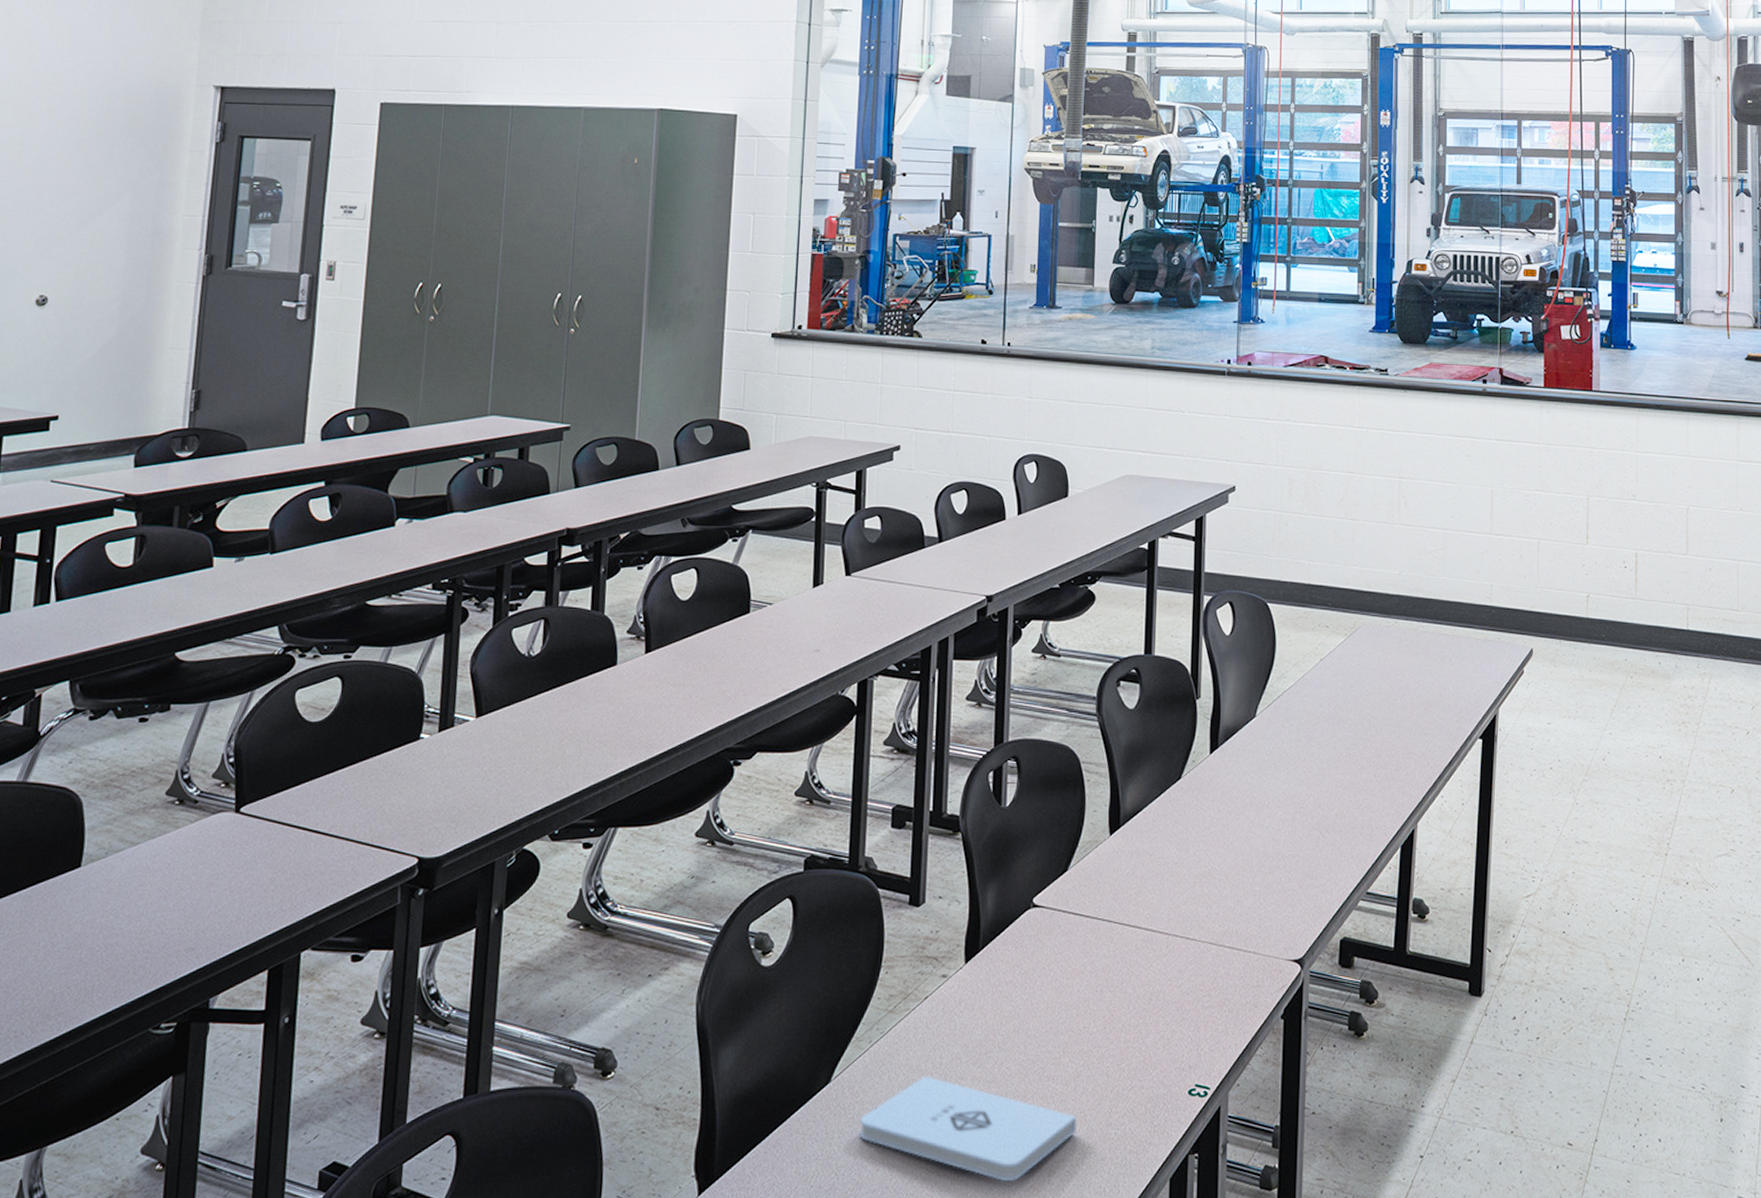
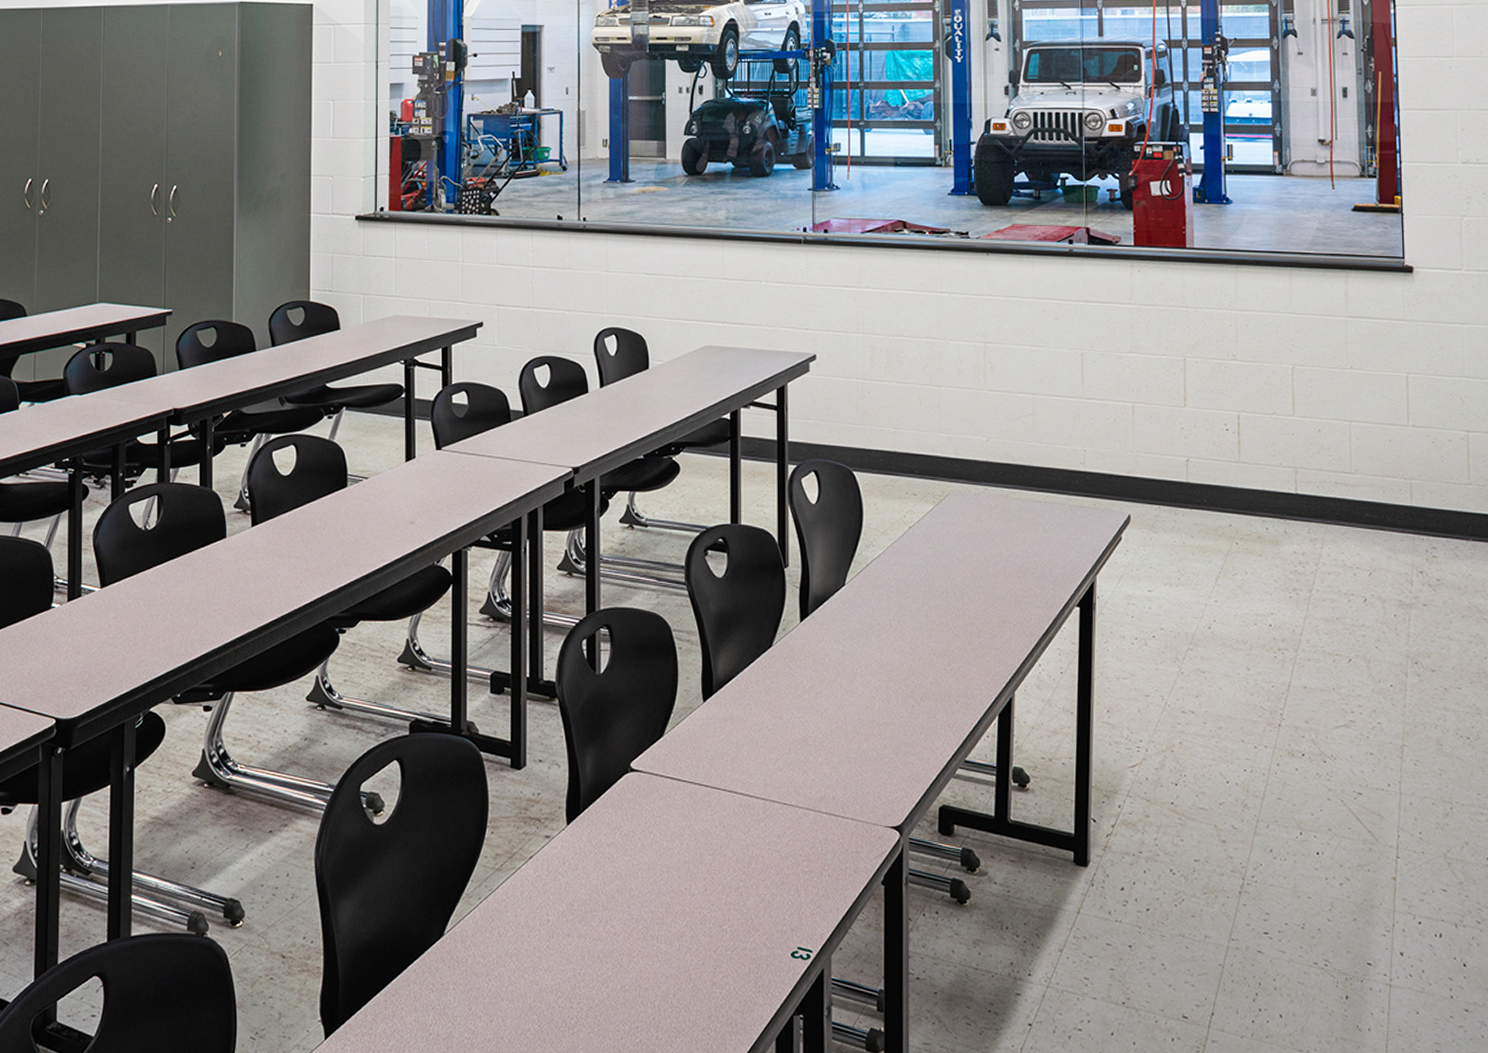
notepad: present [859,1076,1076,1182] -> none [473,932,681,1036]

